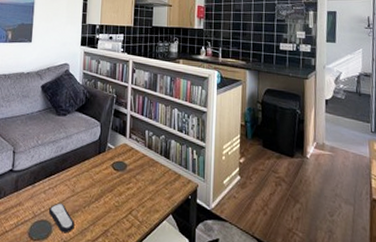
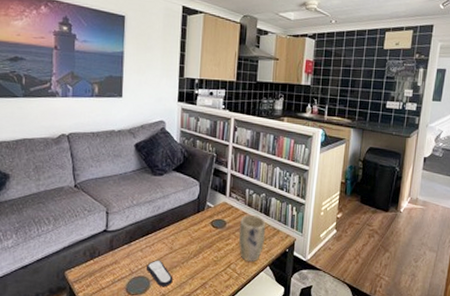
plant pot: none [139,157,167,210] -> present [238,214,266,263]

